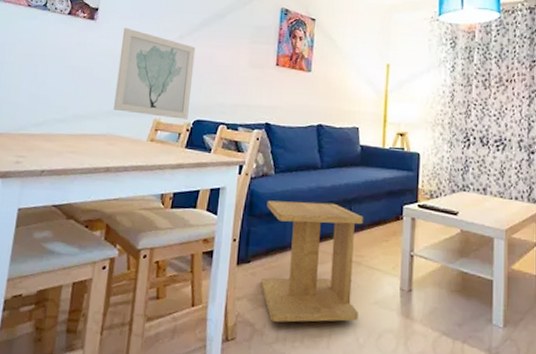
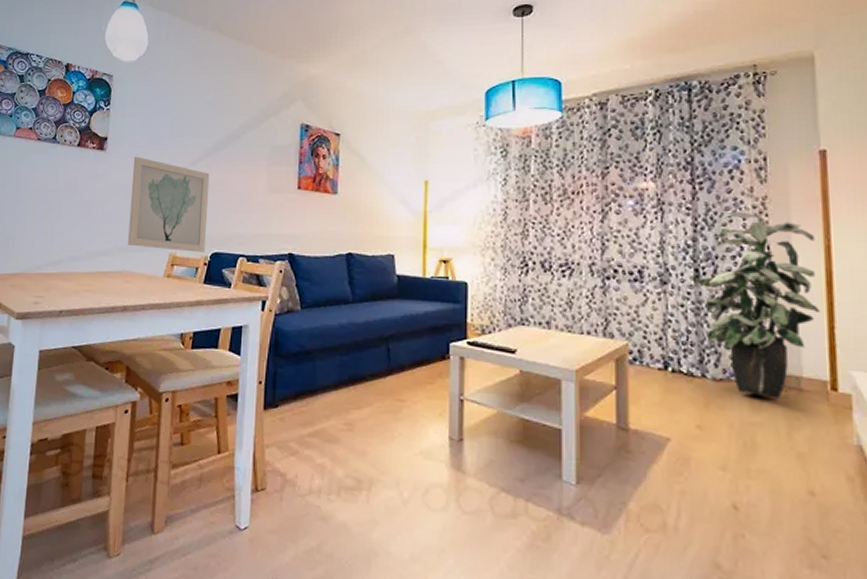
side table: present [260,200,363,323] -> none [290,339,403,473]

